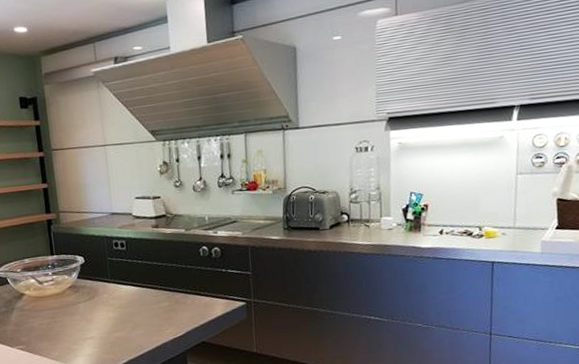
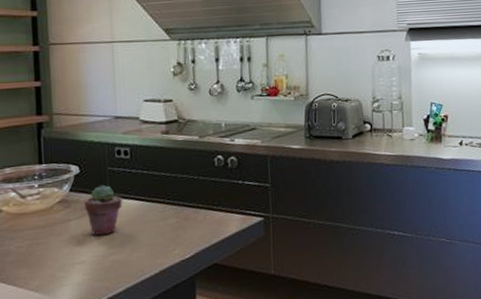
potted succulent: none [90,272,122,316] -> present [84,184,123,236]

